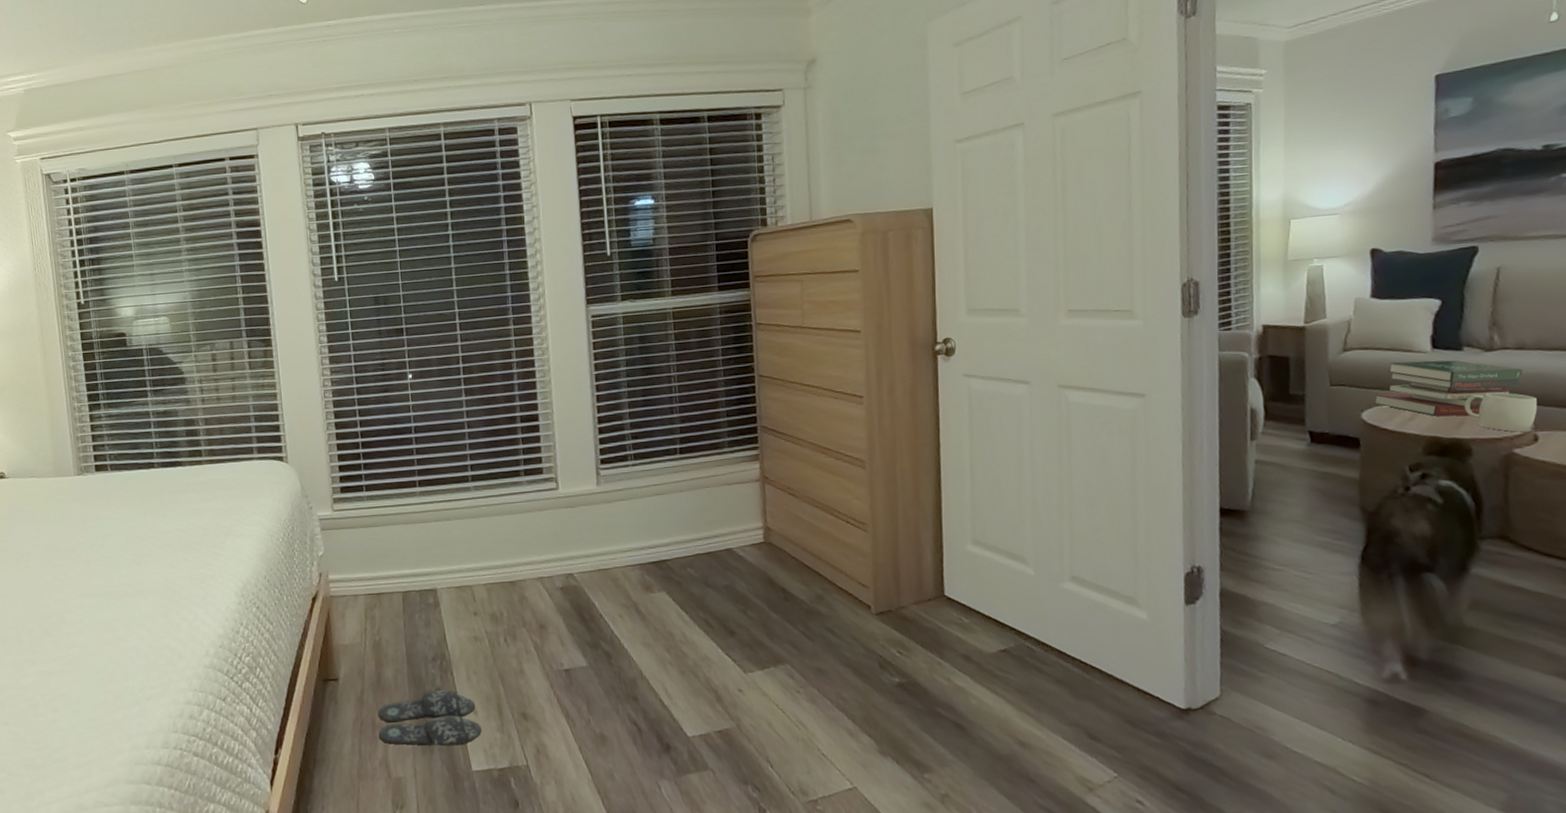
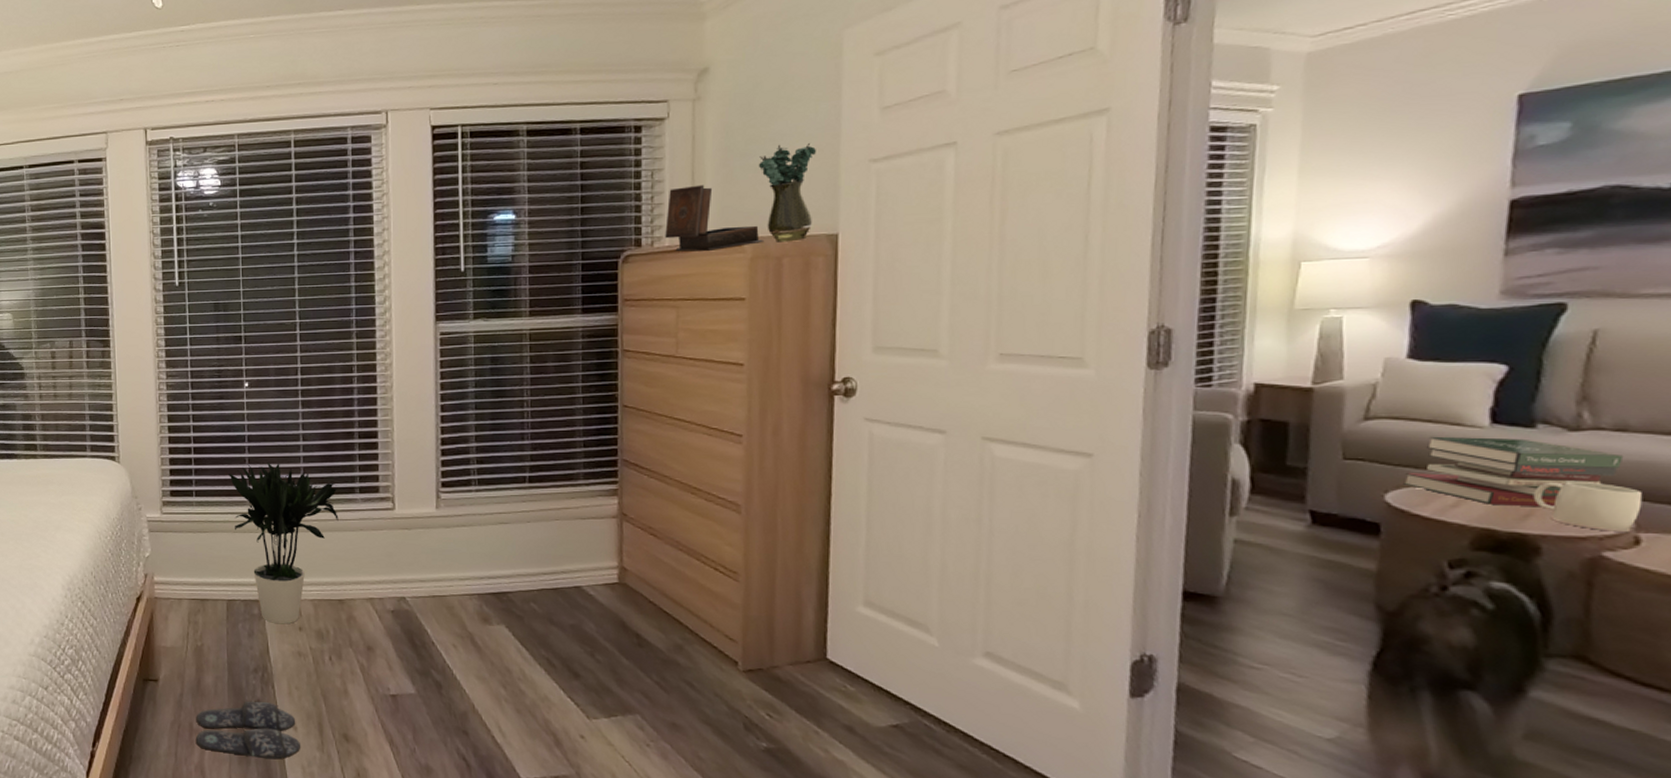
potted plant: none [397,452,506,611] -> present [229,463,340,624]
jewelry box: none [787,166,872,230] -> present [665,184,765,252]
vase: none [862,125,910,218] -> present [758,142,816,242]

